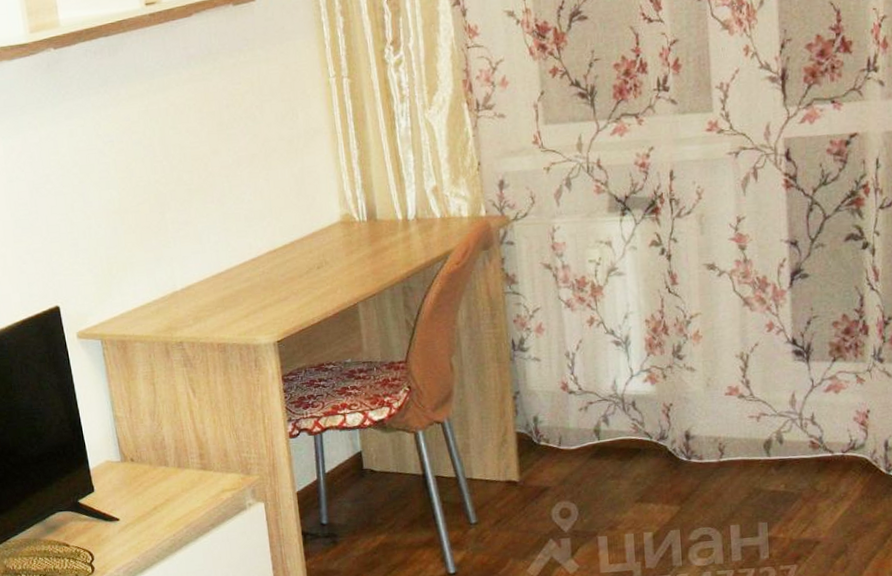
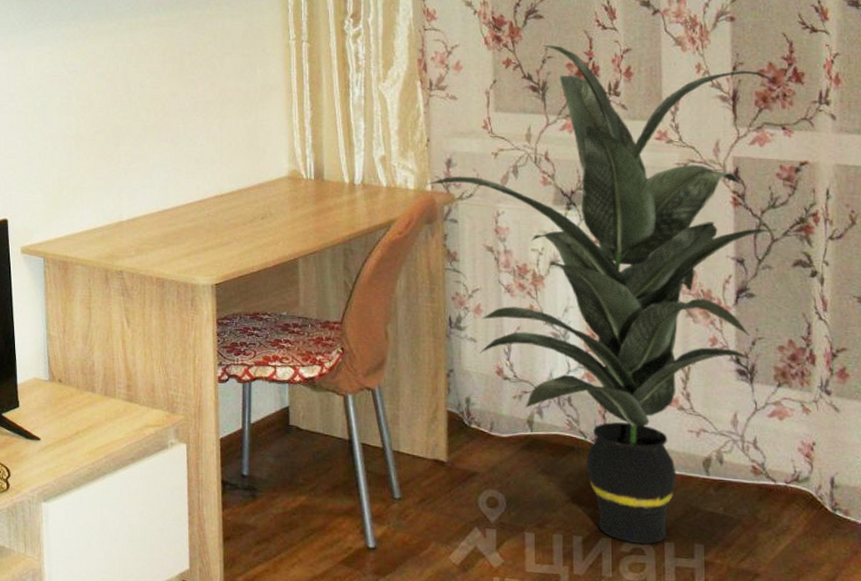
indoor plant: none [480,46,829,531] -> present [427,45,779,545]

